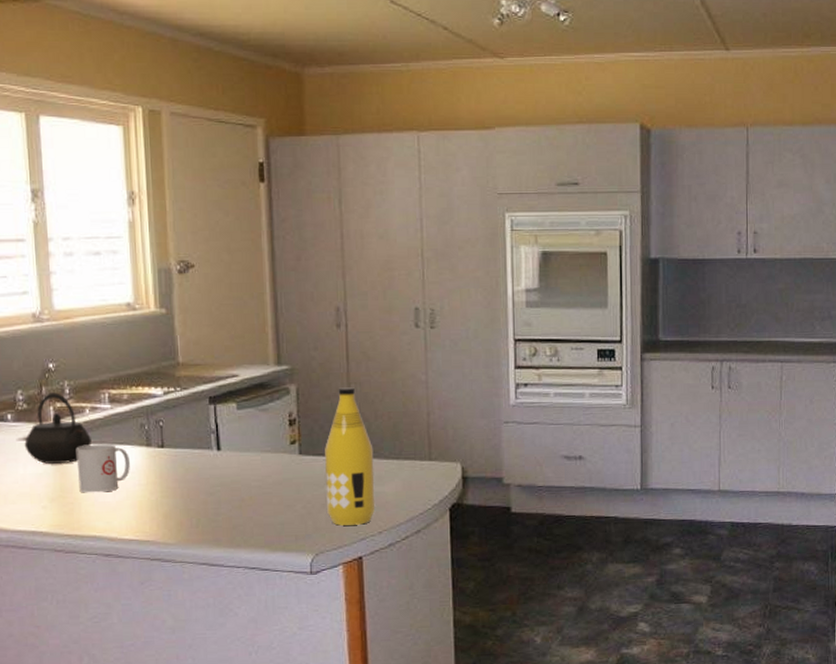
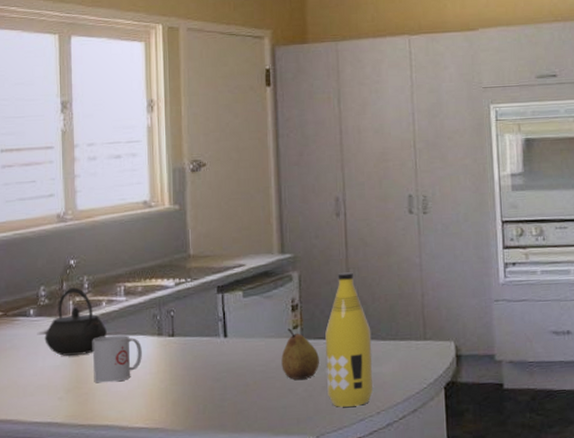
fruit: none [278,443,319,497] -> present [281,328,319,380]

